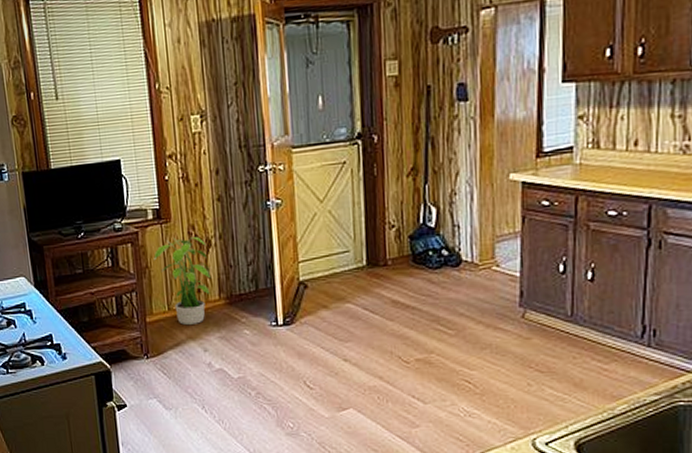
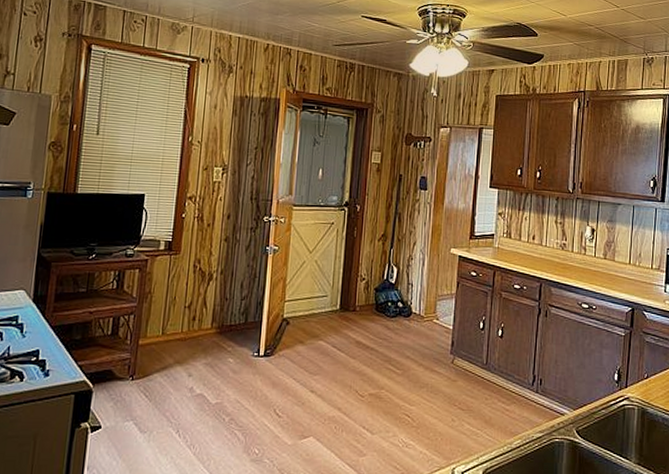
potted plant: present [154,237,212,325] -> none [158,268,208,350]

